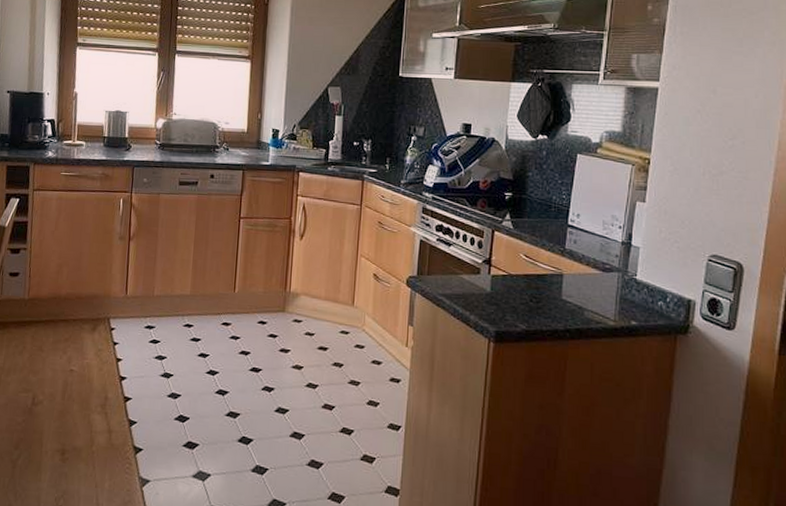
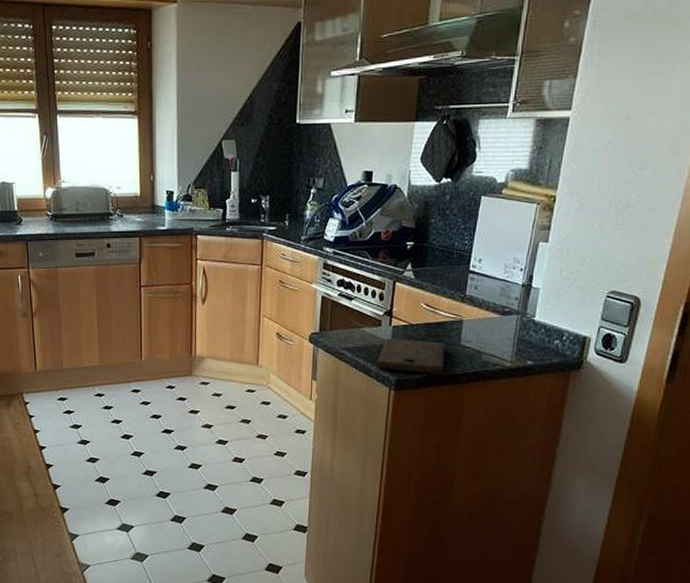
cutting board: none [475,287,546,329] -> present [376,339,446,374]

